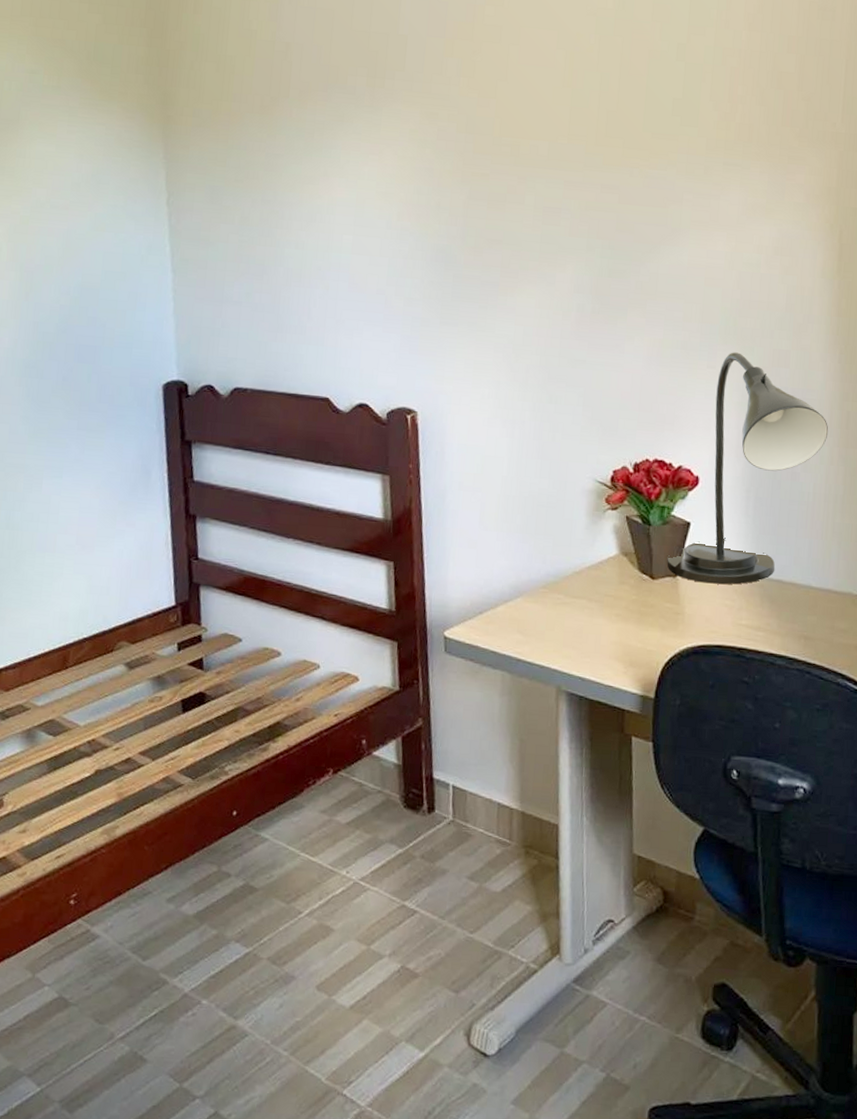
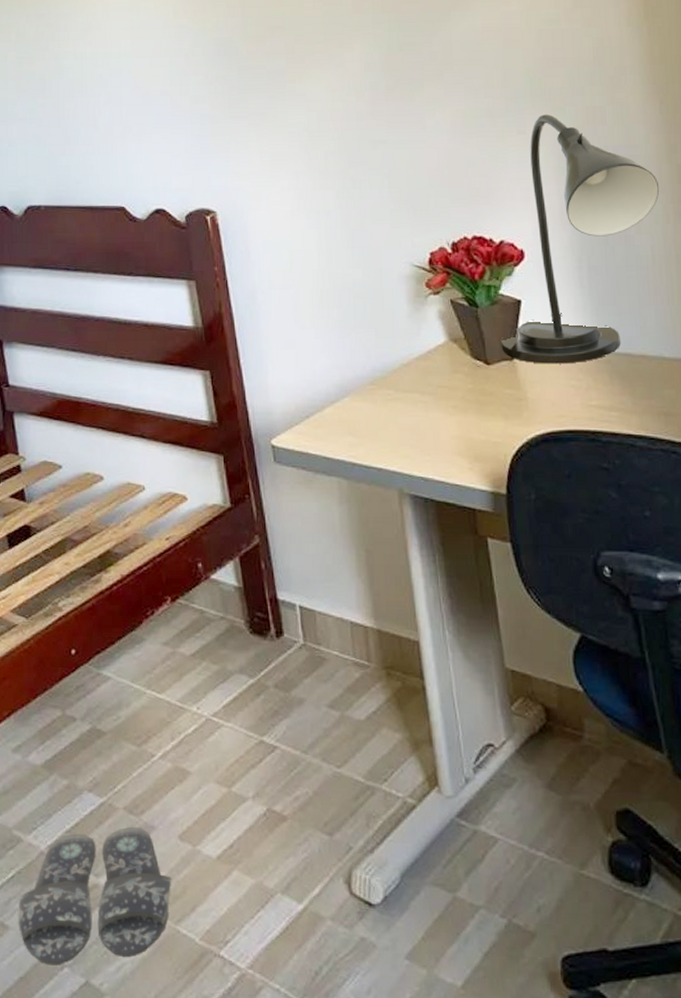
slippers: none [156,976,306,1097] -> present [18,827,172,966]

